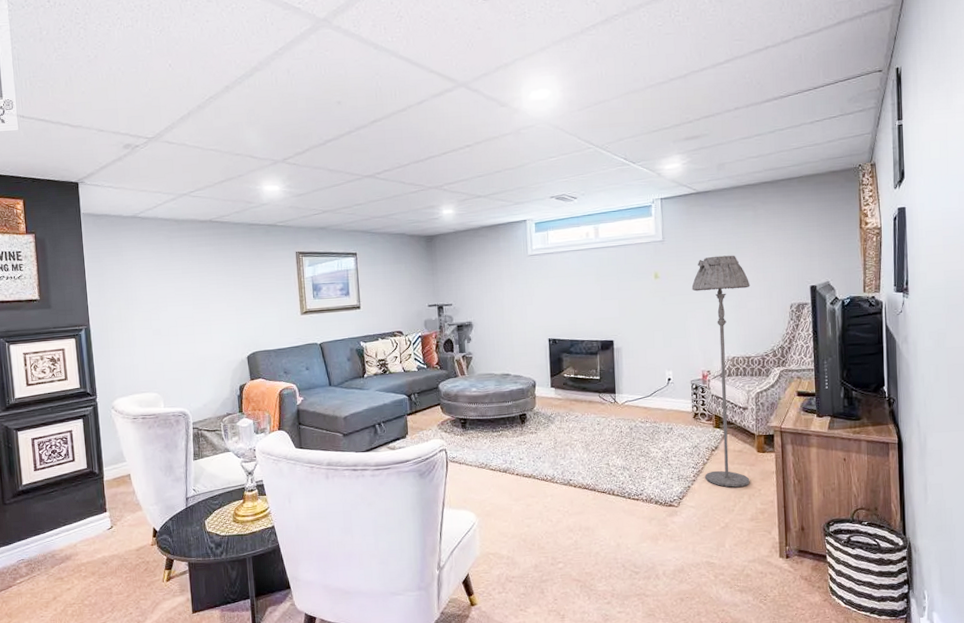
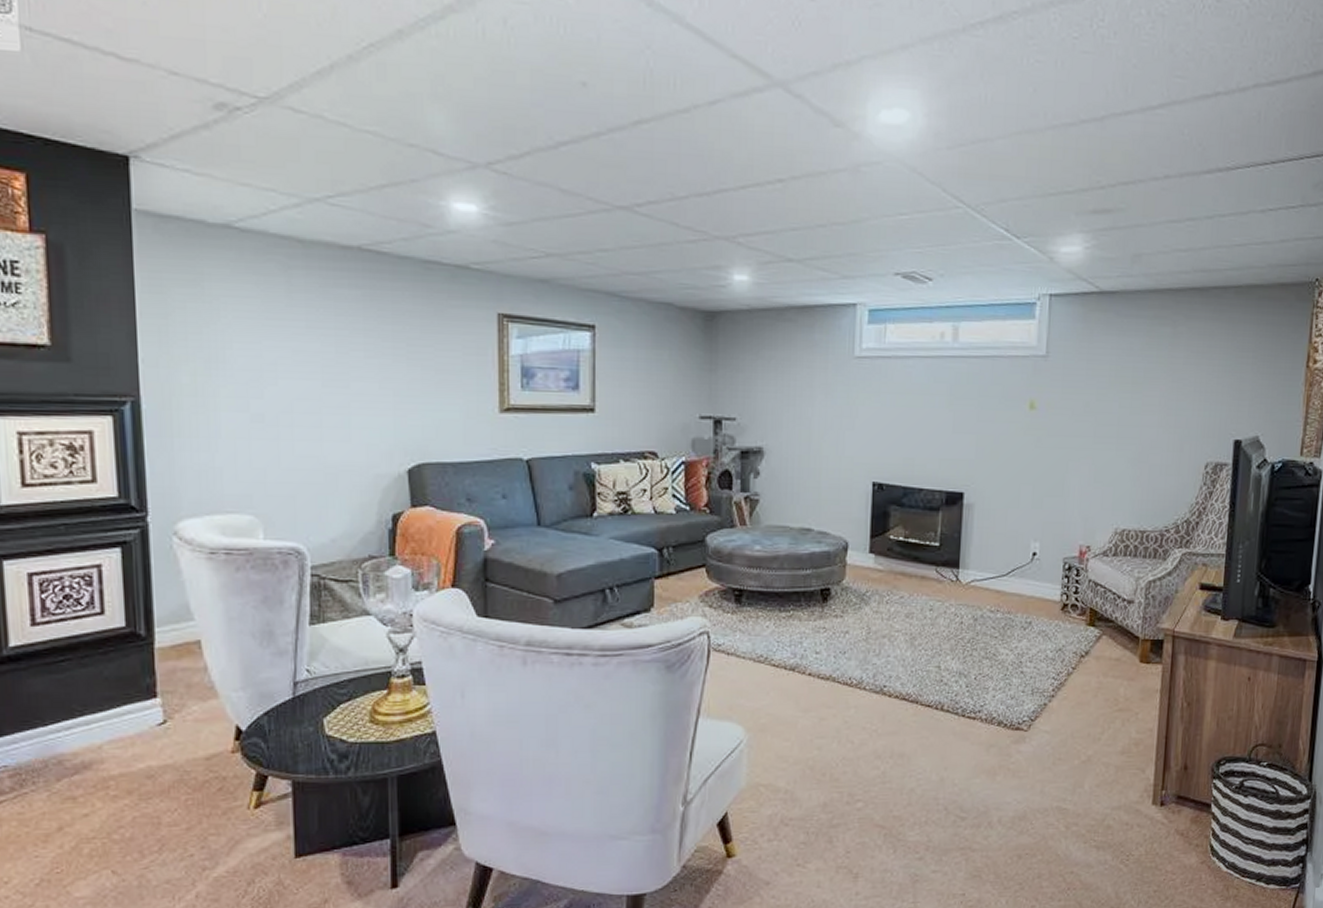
floor lamp: present [691,255,750,487] -> none [1068,385,1157,708]

